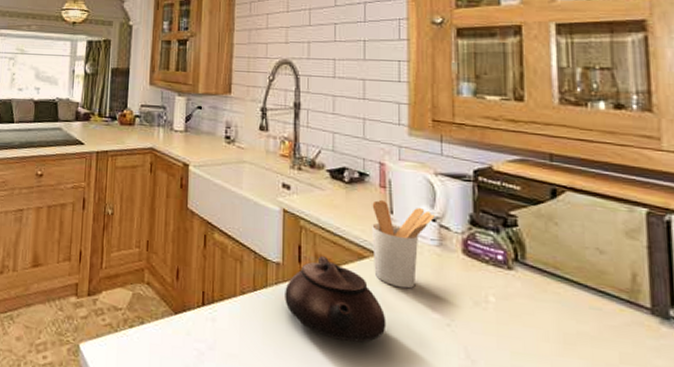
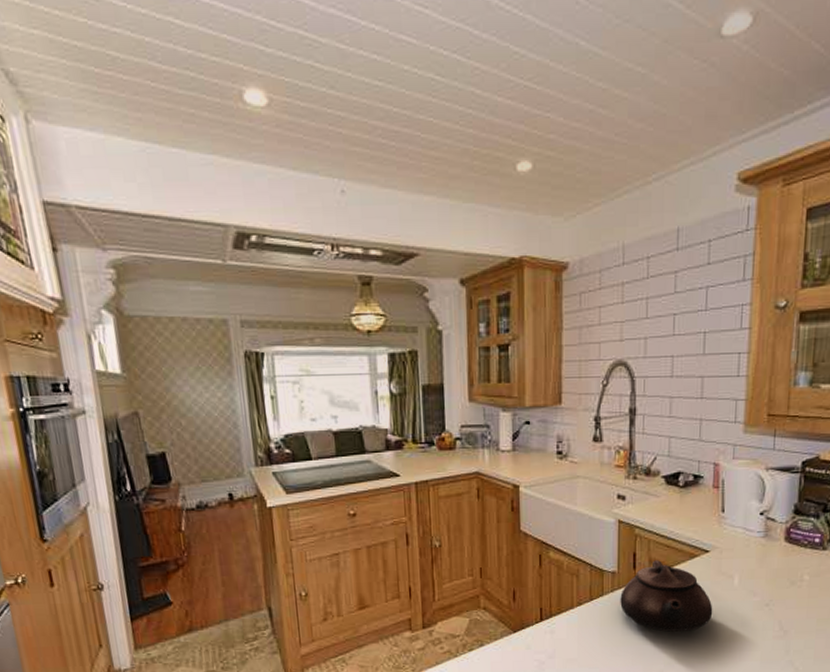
utensil holder: present [372,199,435,289] -> none [703,499,763,579]

